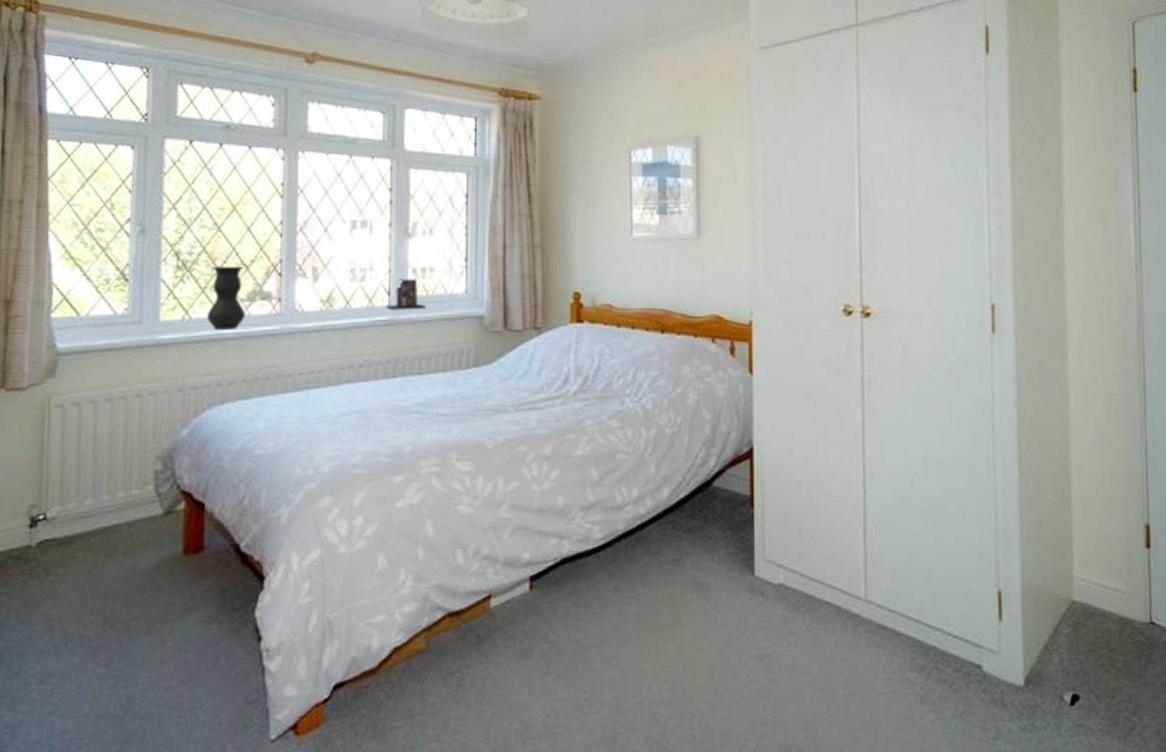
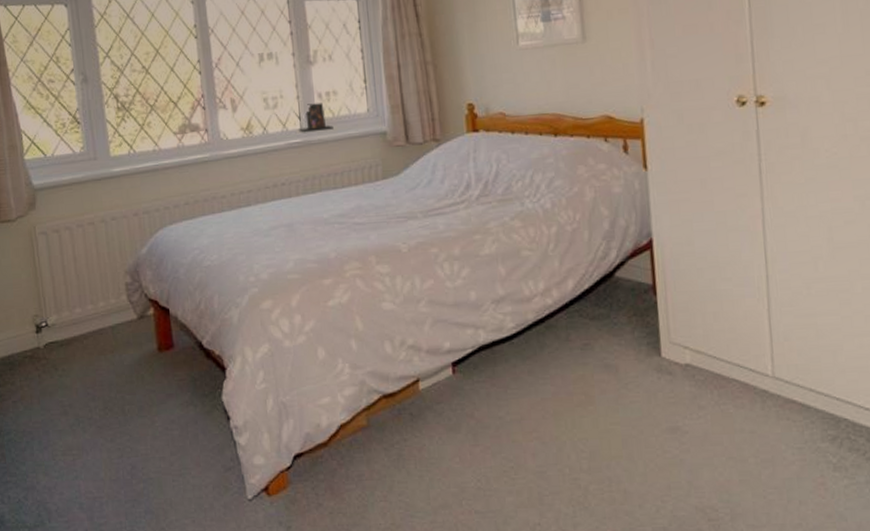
vase: present [206,266,245,331] -> none [145,103,180,162]

